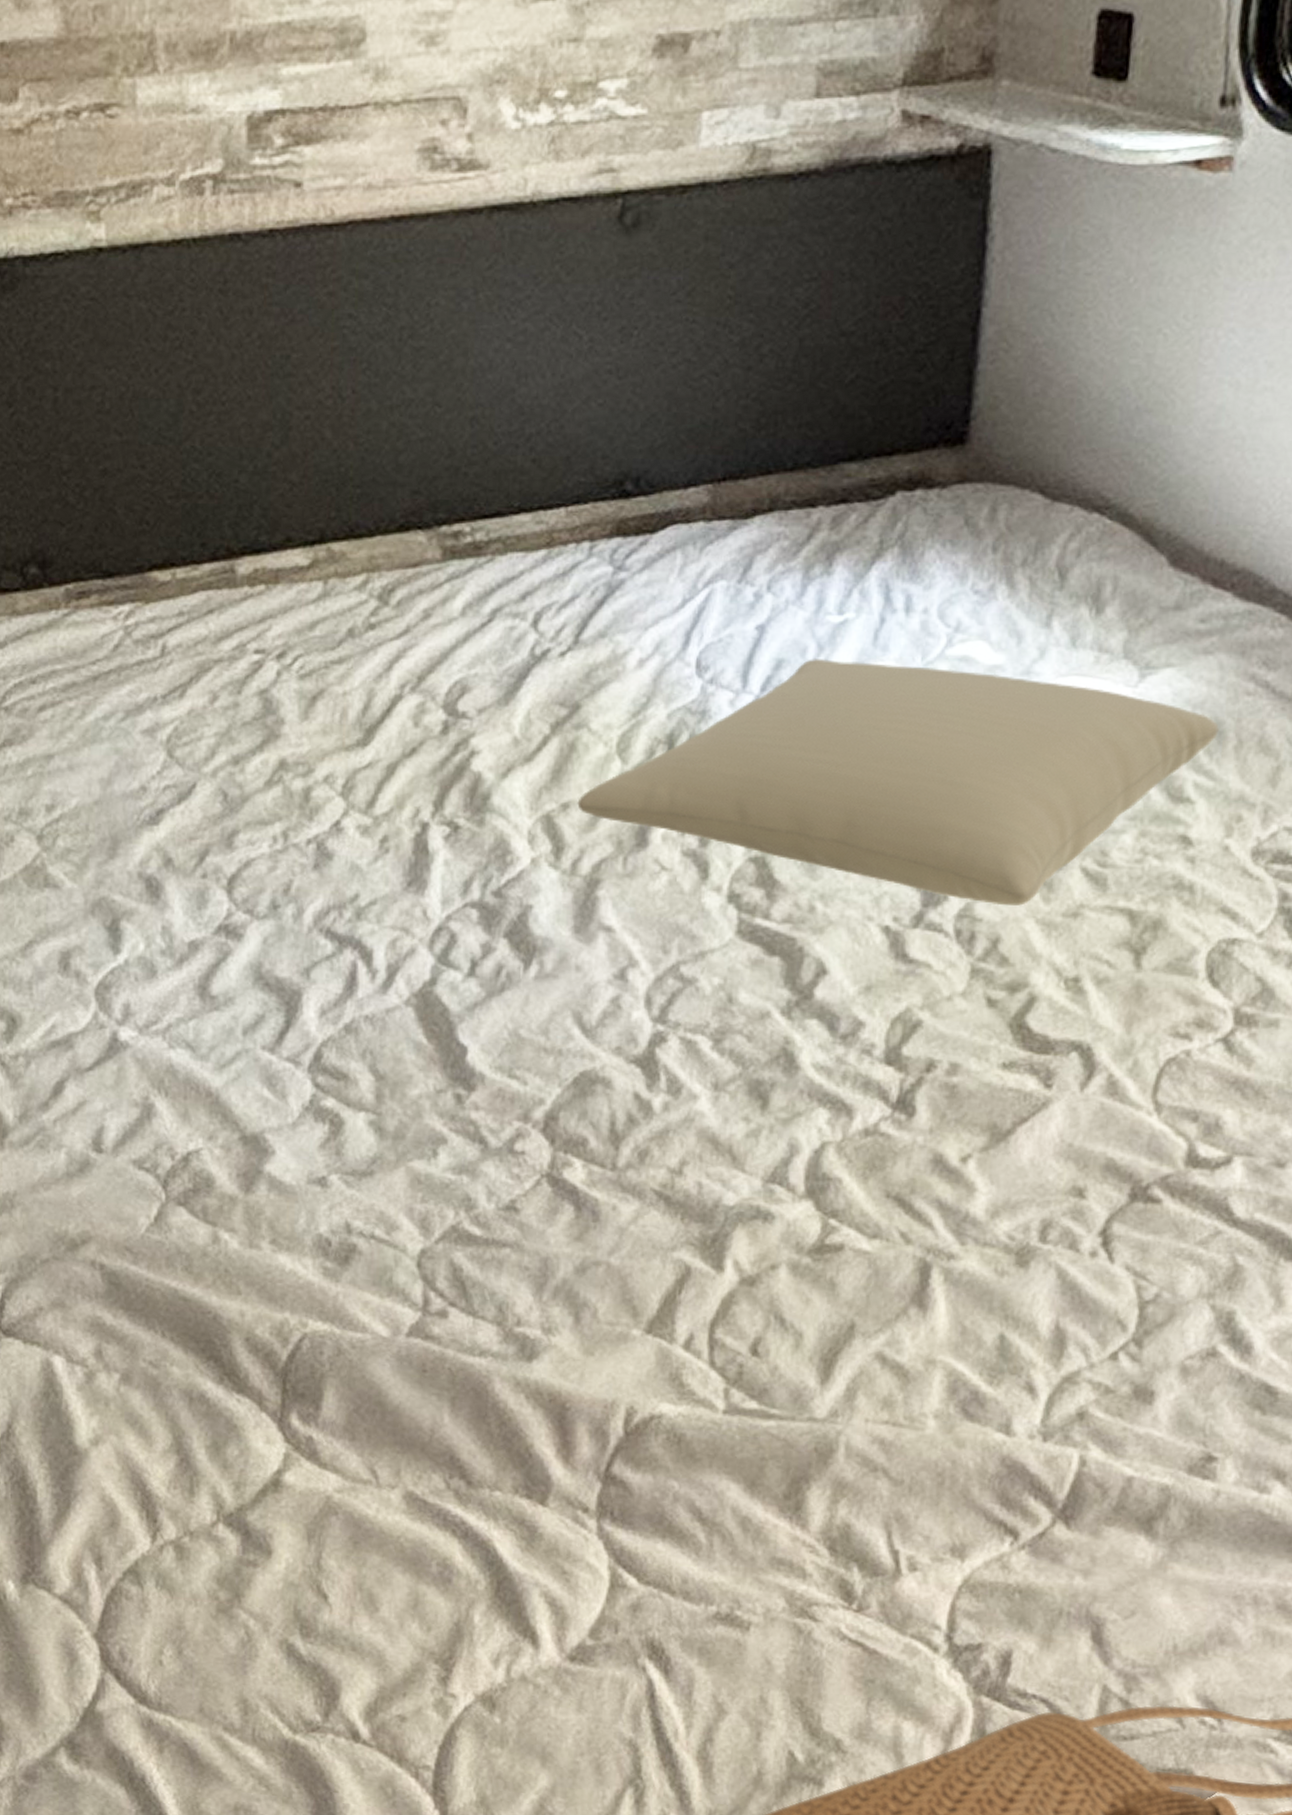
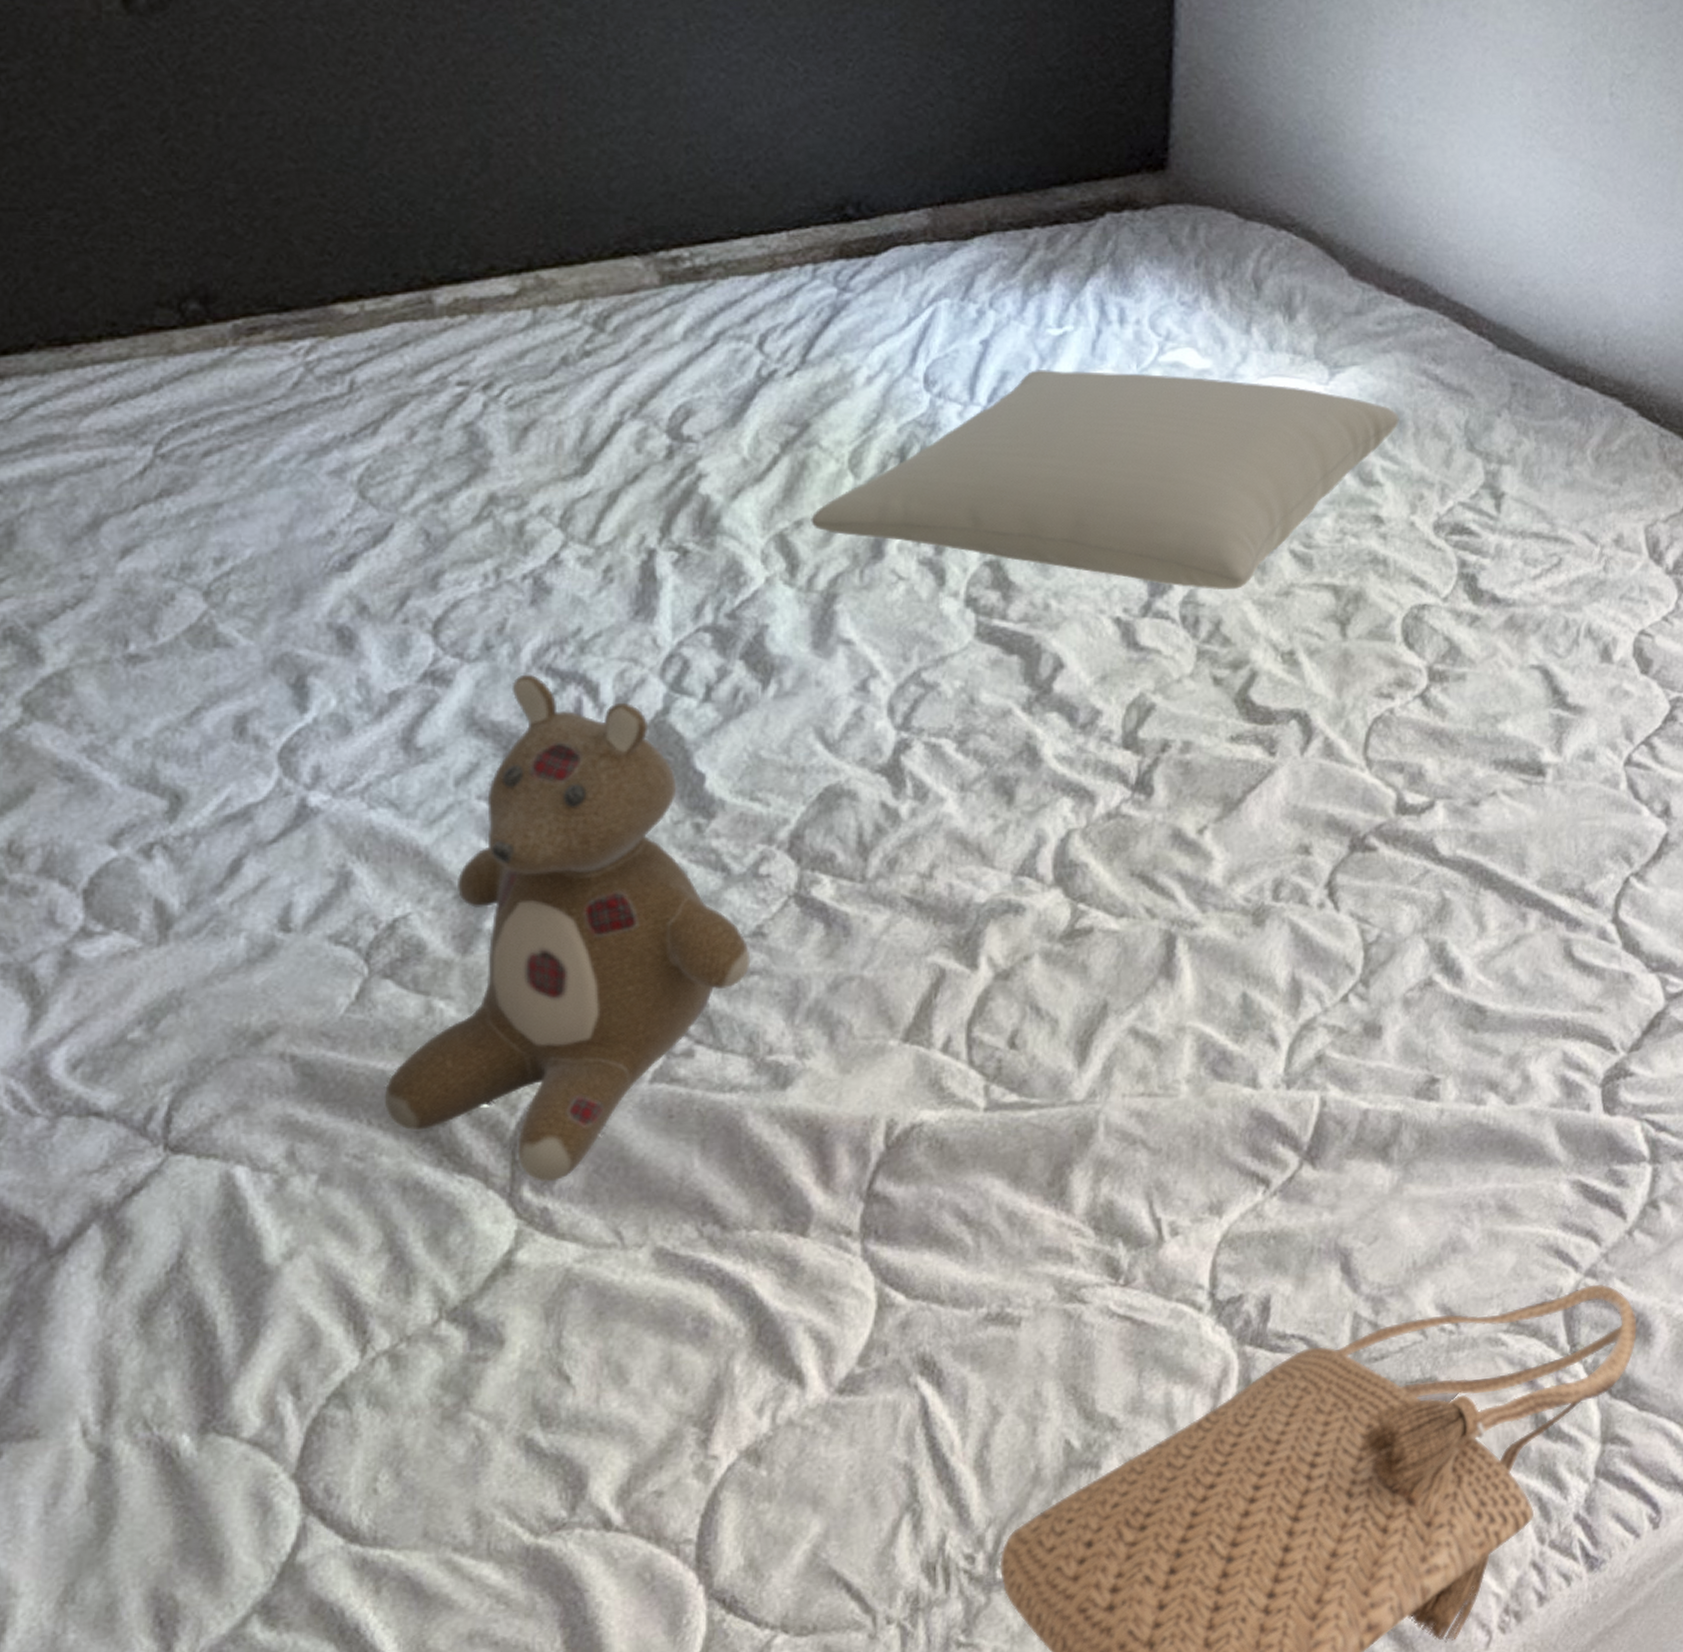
stuffed bear: none [177,935,503,1415] -> present [385,674,751,1183]

